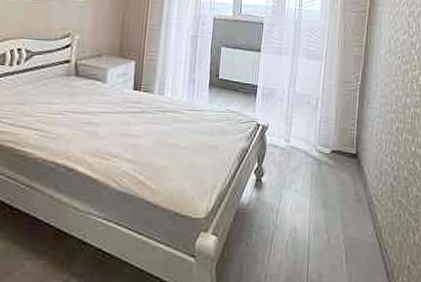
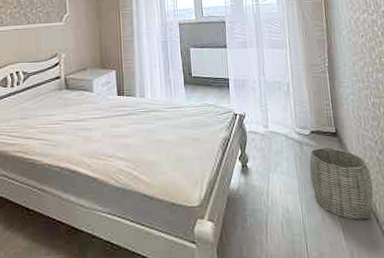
woven basket: none [323,168,382,245] -> present [309,148,373,221]

